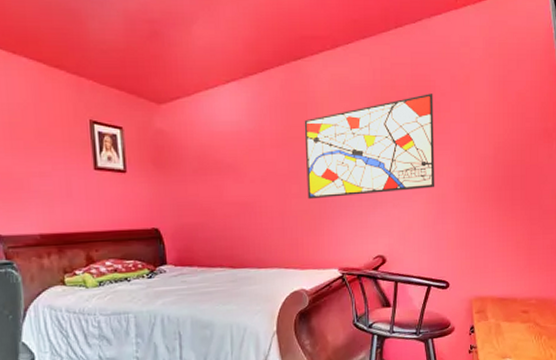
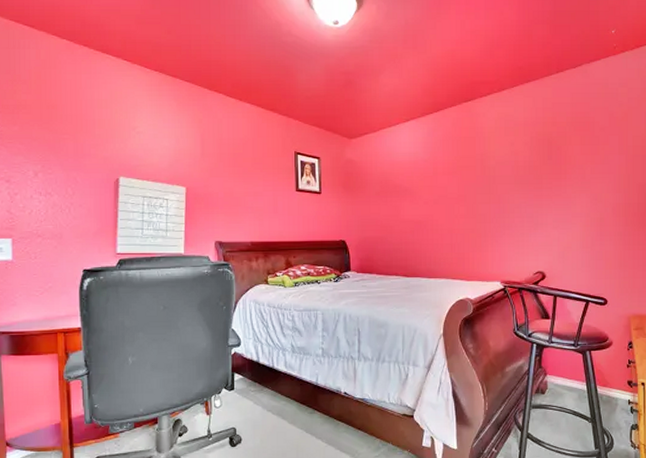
wall art: present [304,94,435,200] -> none [472,129,594,220]

